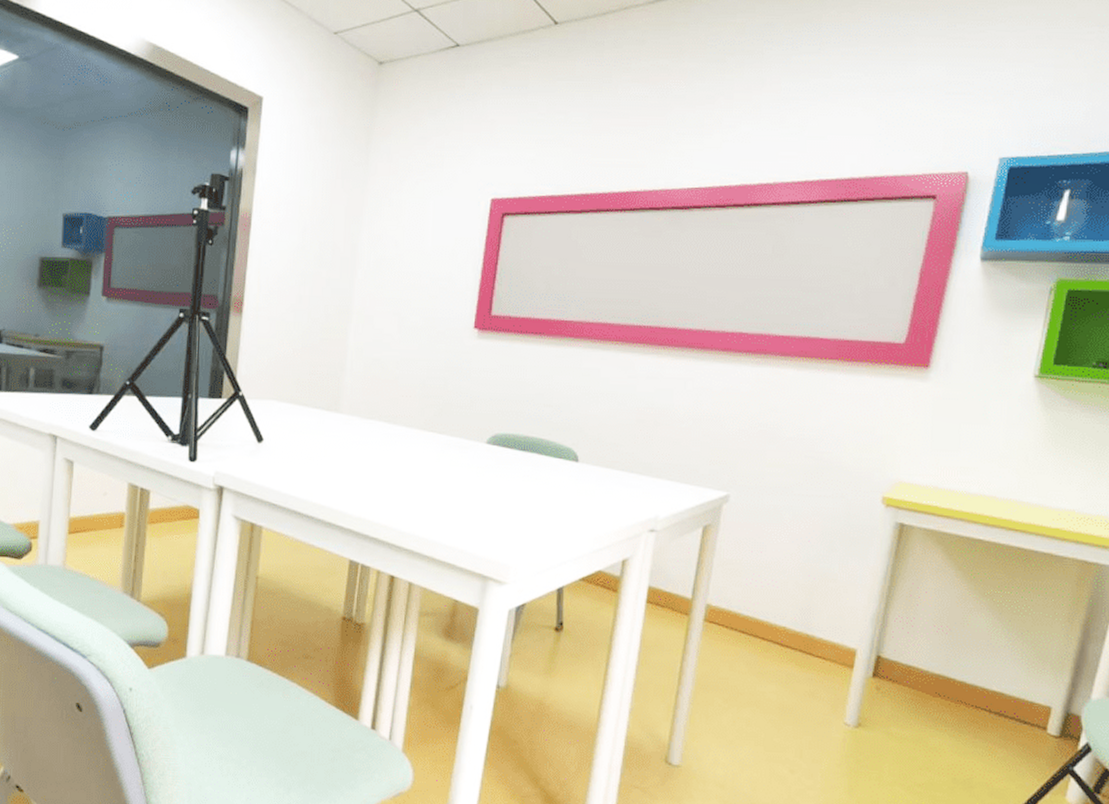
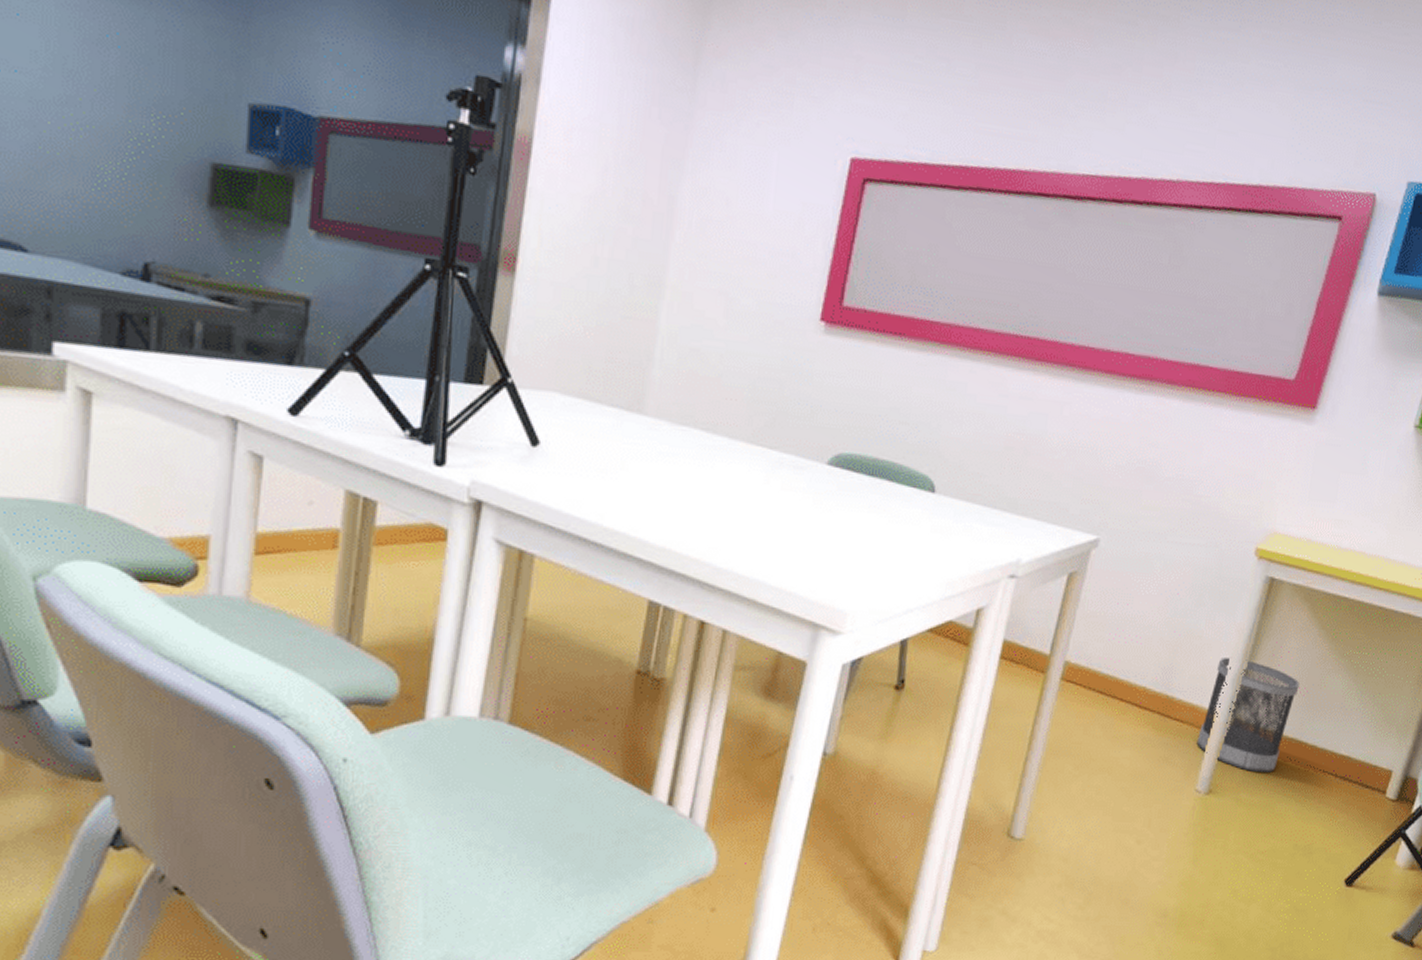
wastebasket: none [841,598,941,707] -> present [1197,657,1300,772]

